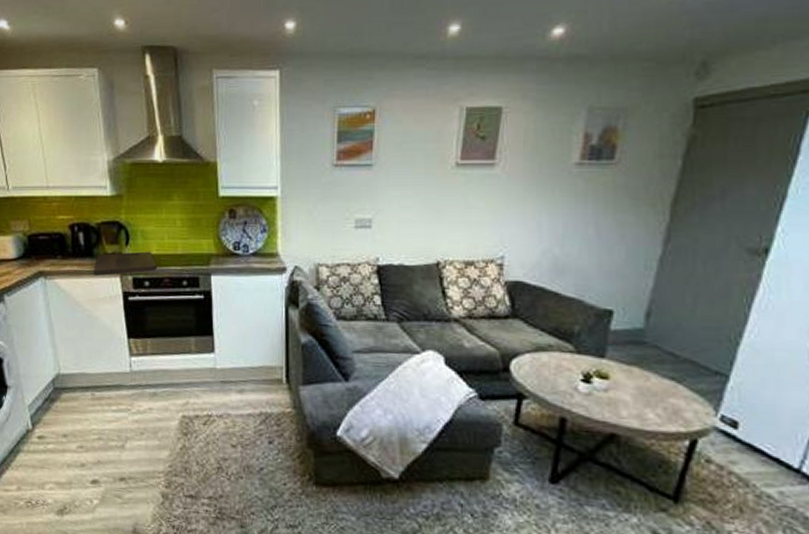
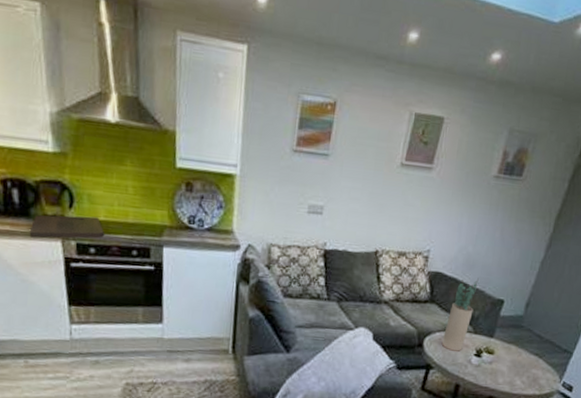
vase: none [534,285,575,376] -> present [441,278,479,351]

